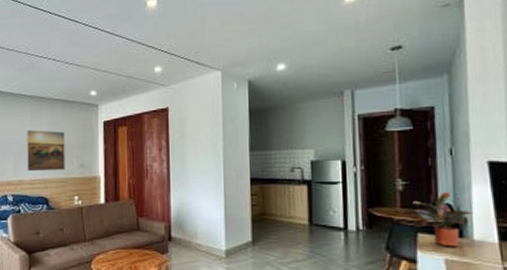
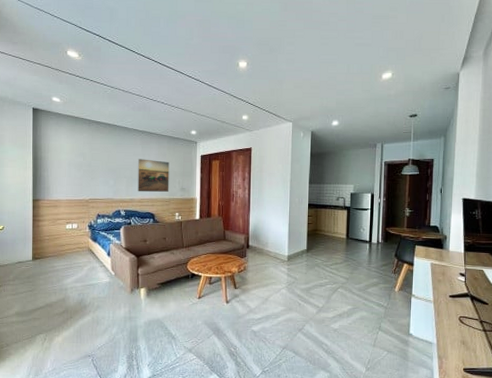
potted plant: present [413,191,473,247] -> none [414,217,450,255]

